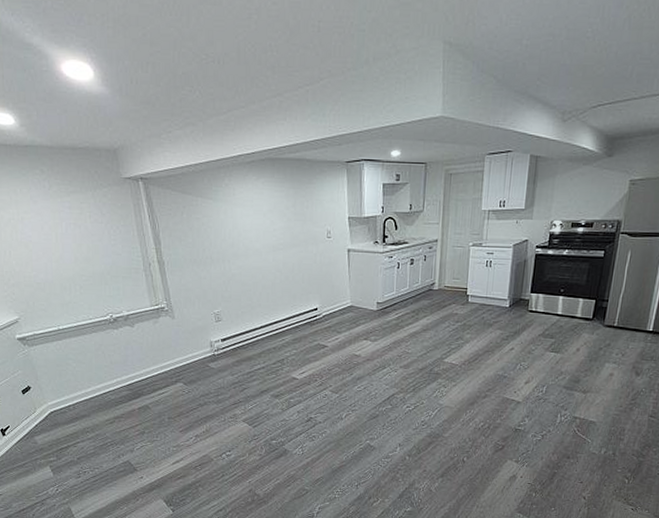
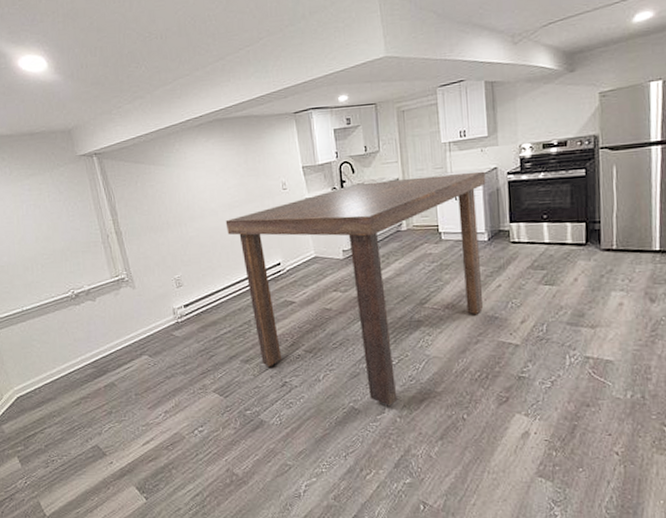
dining table: none [268,240,517,445] -> present [225,171,486,406]

